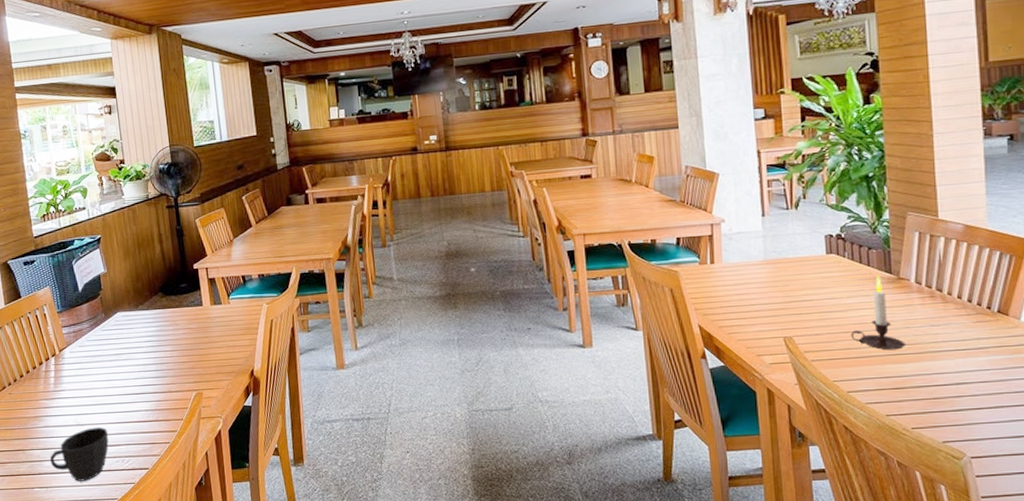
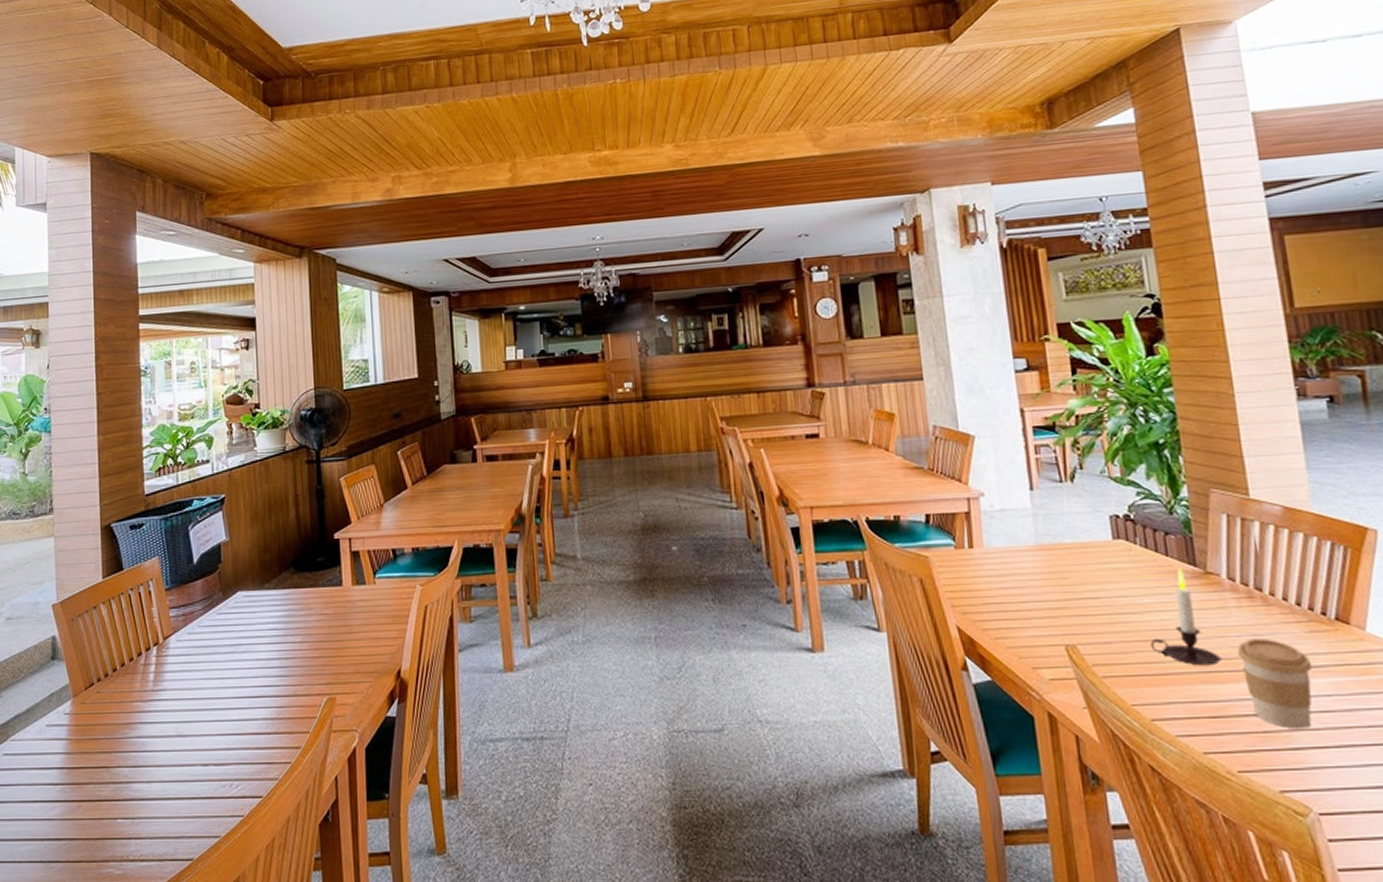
cup: present [49,427,109,481] -> none [139,739,216,811]
coffee cup: none [918,328,976,396] -> present [1237,638,1313,729]

